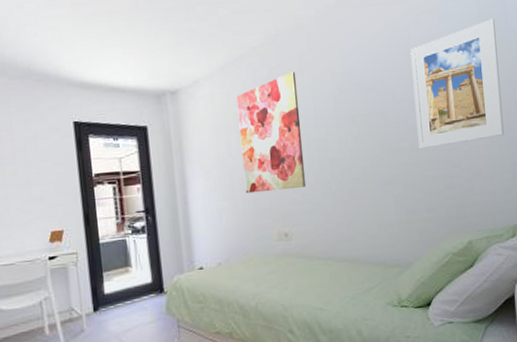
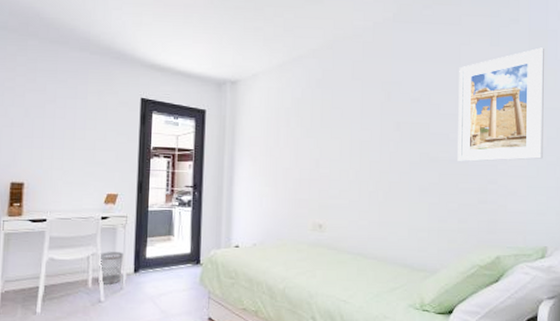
wastebasket: none [51,292,81,329] -> present [98,252,123,284]
wall art: present [236,72,306,194] -> none [287,76,348,184]

